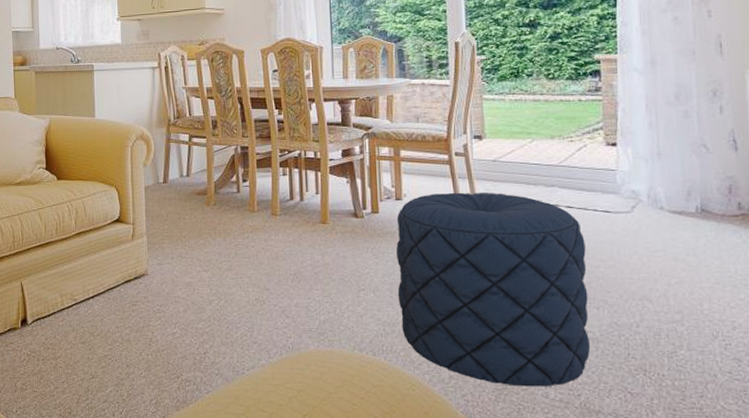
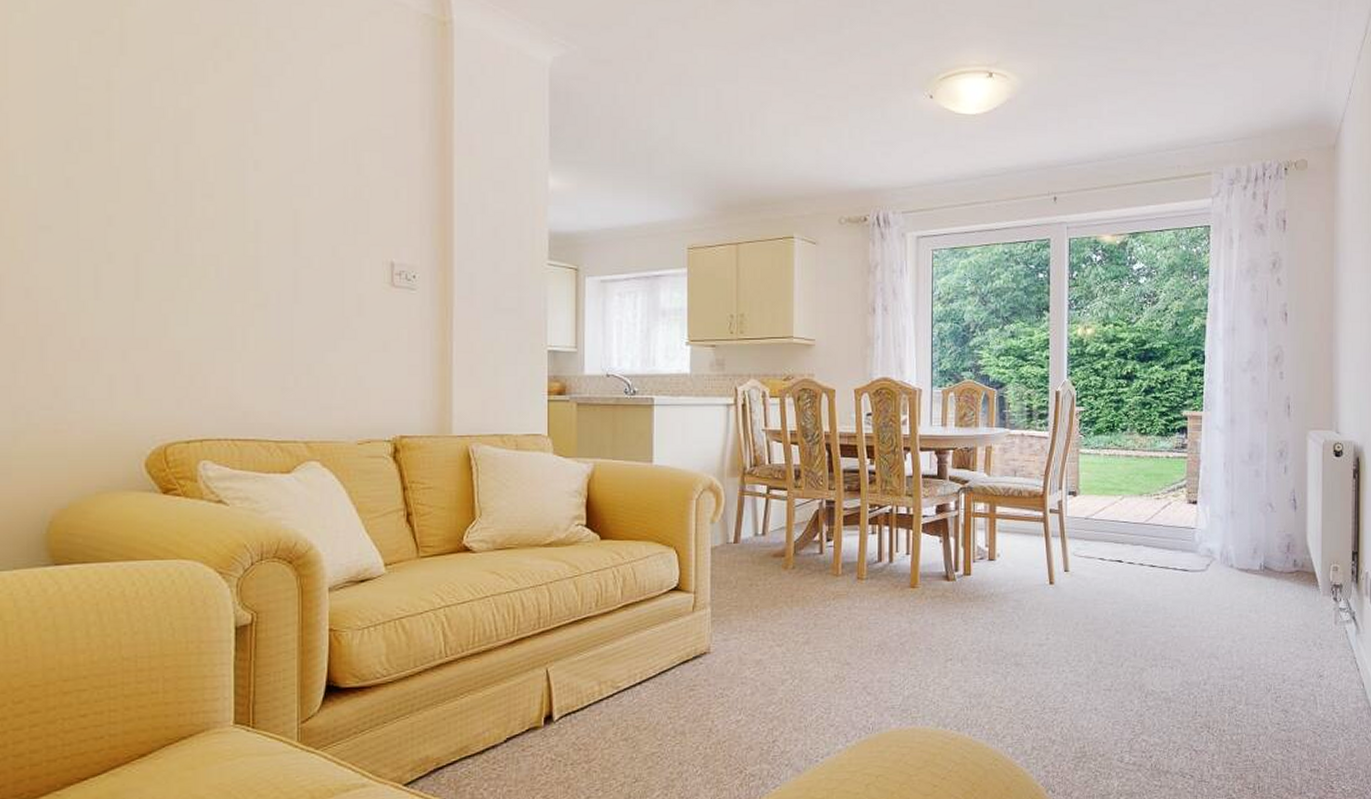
pouf: present [395,192,591,387] -> none [985,551,1164,753]

